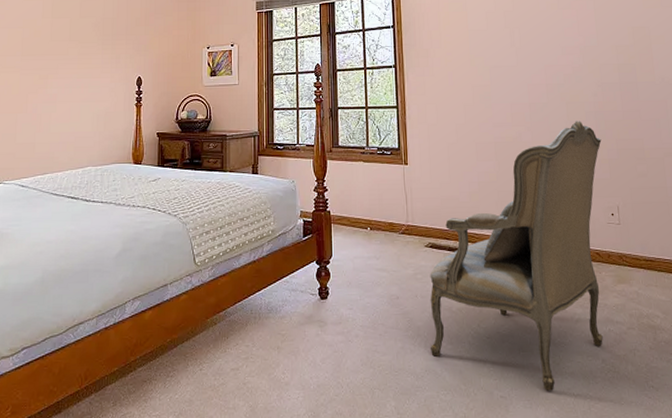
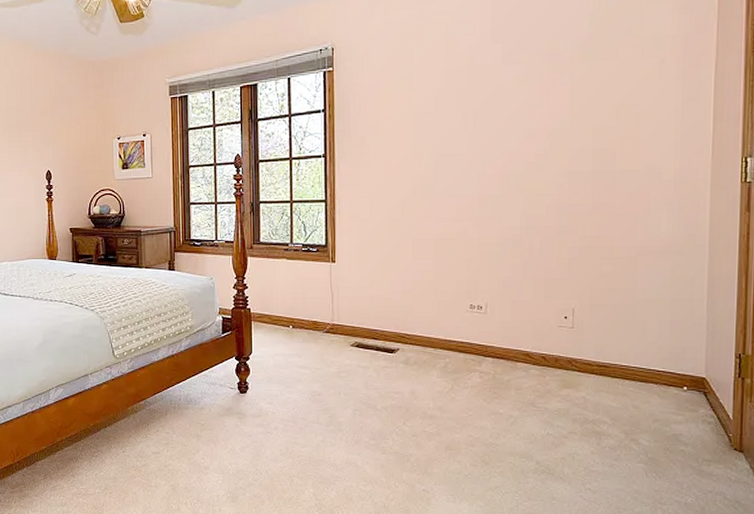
armchair: present [429,121,603,391] -> none [351,215,562,488]

